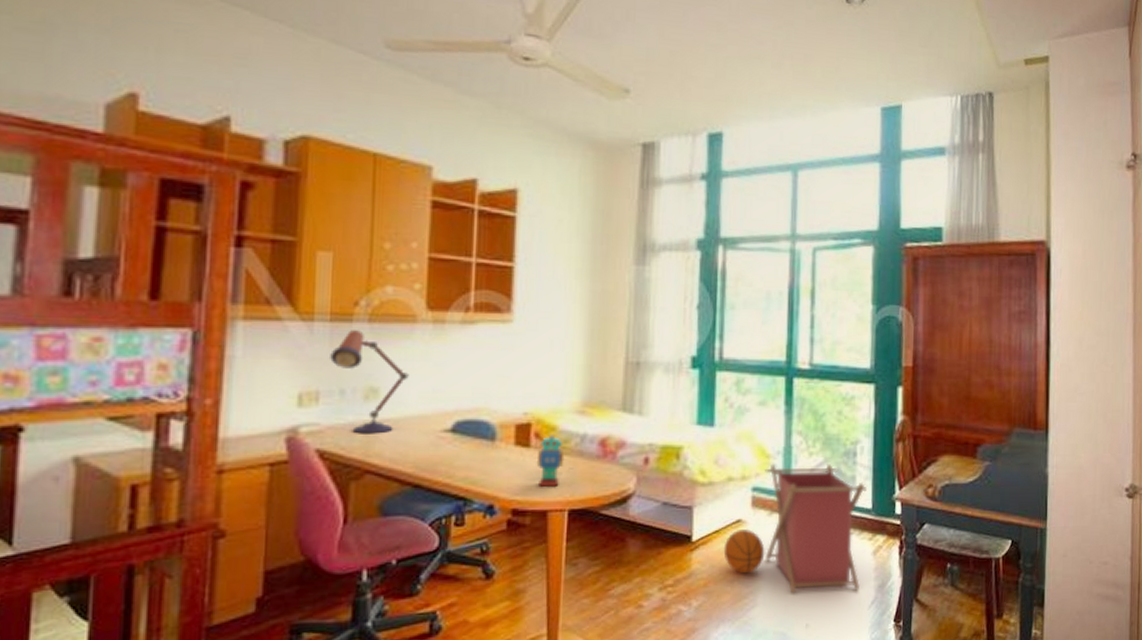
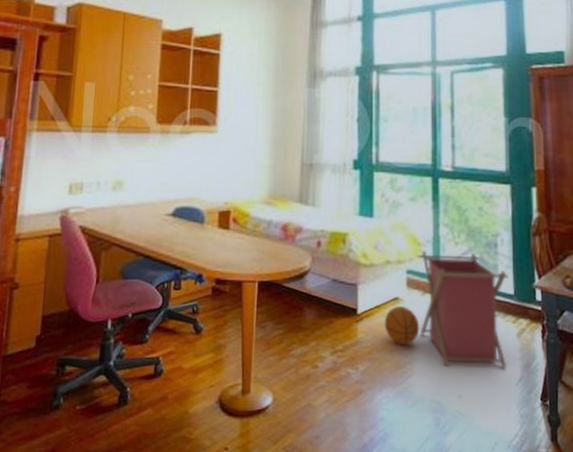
desk lamp: present [330,330,409,434] -> none [91,138,144,216]
toy robot: present [536,432,565,488] -> none [234,218,255,263]

